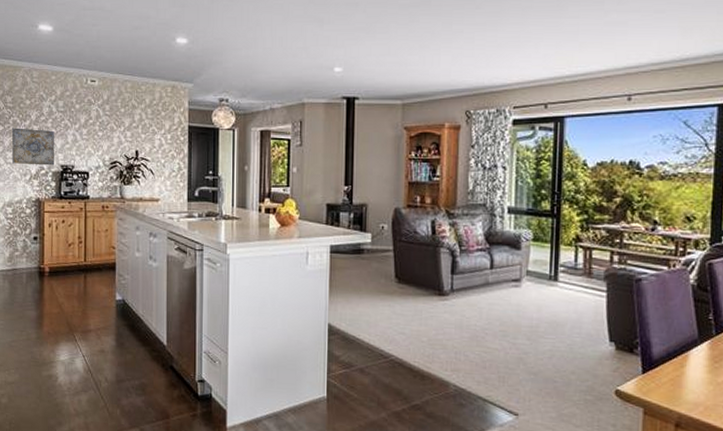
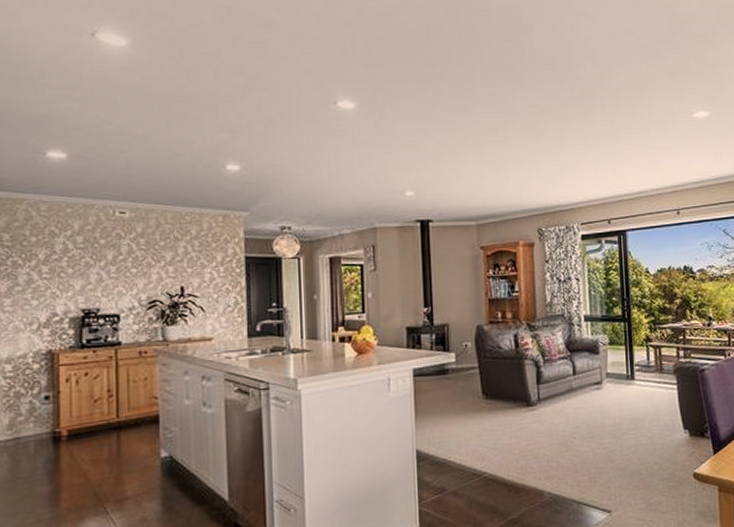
wall art: present [12,128,54,166] -> none [11,269,72,312]

